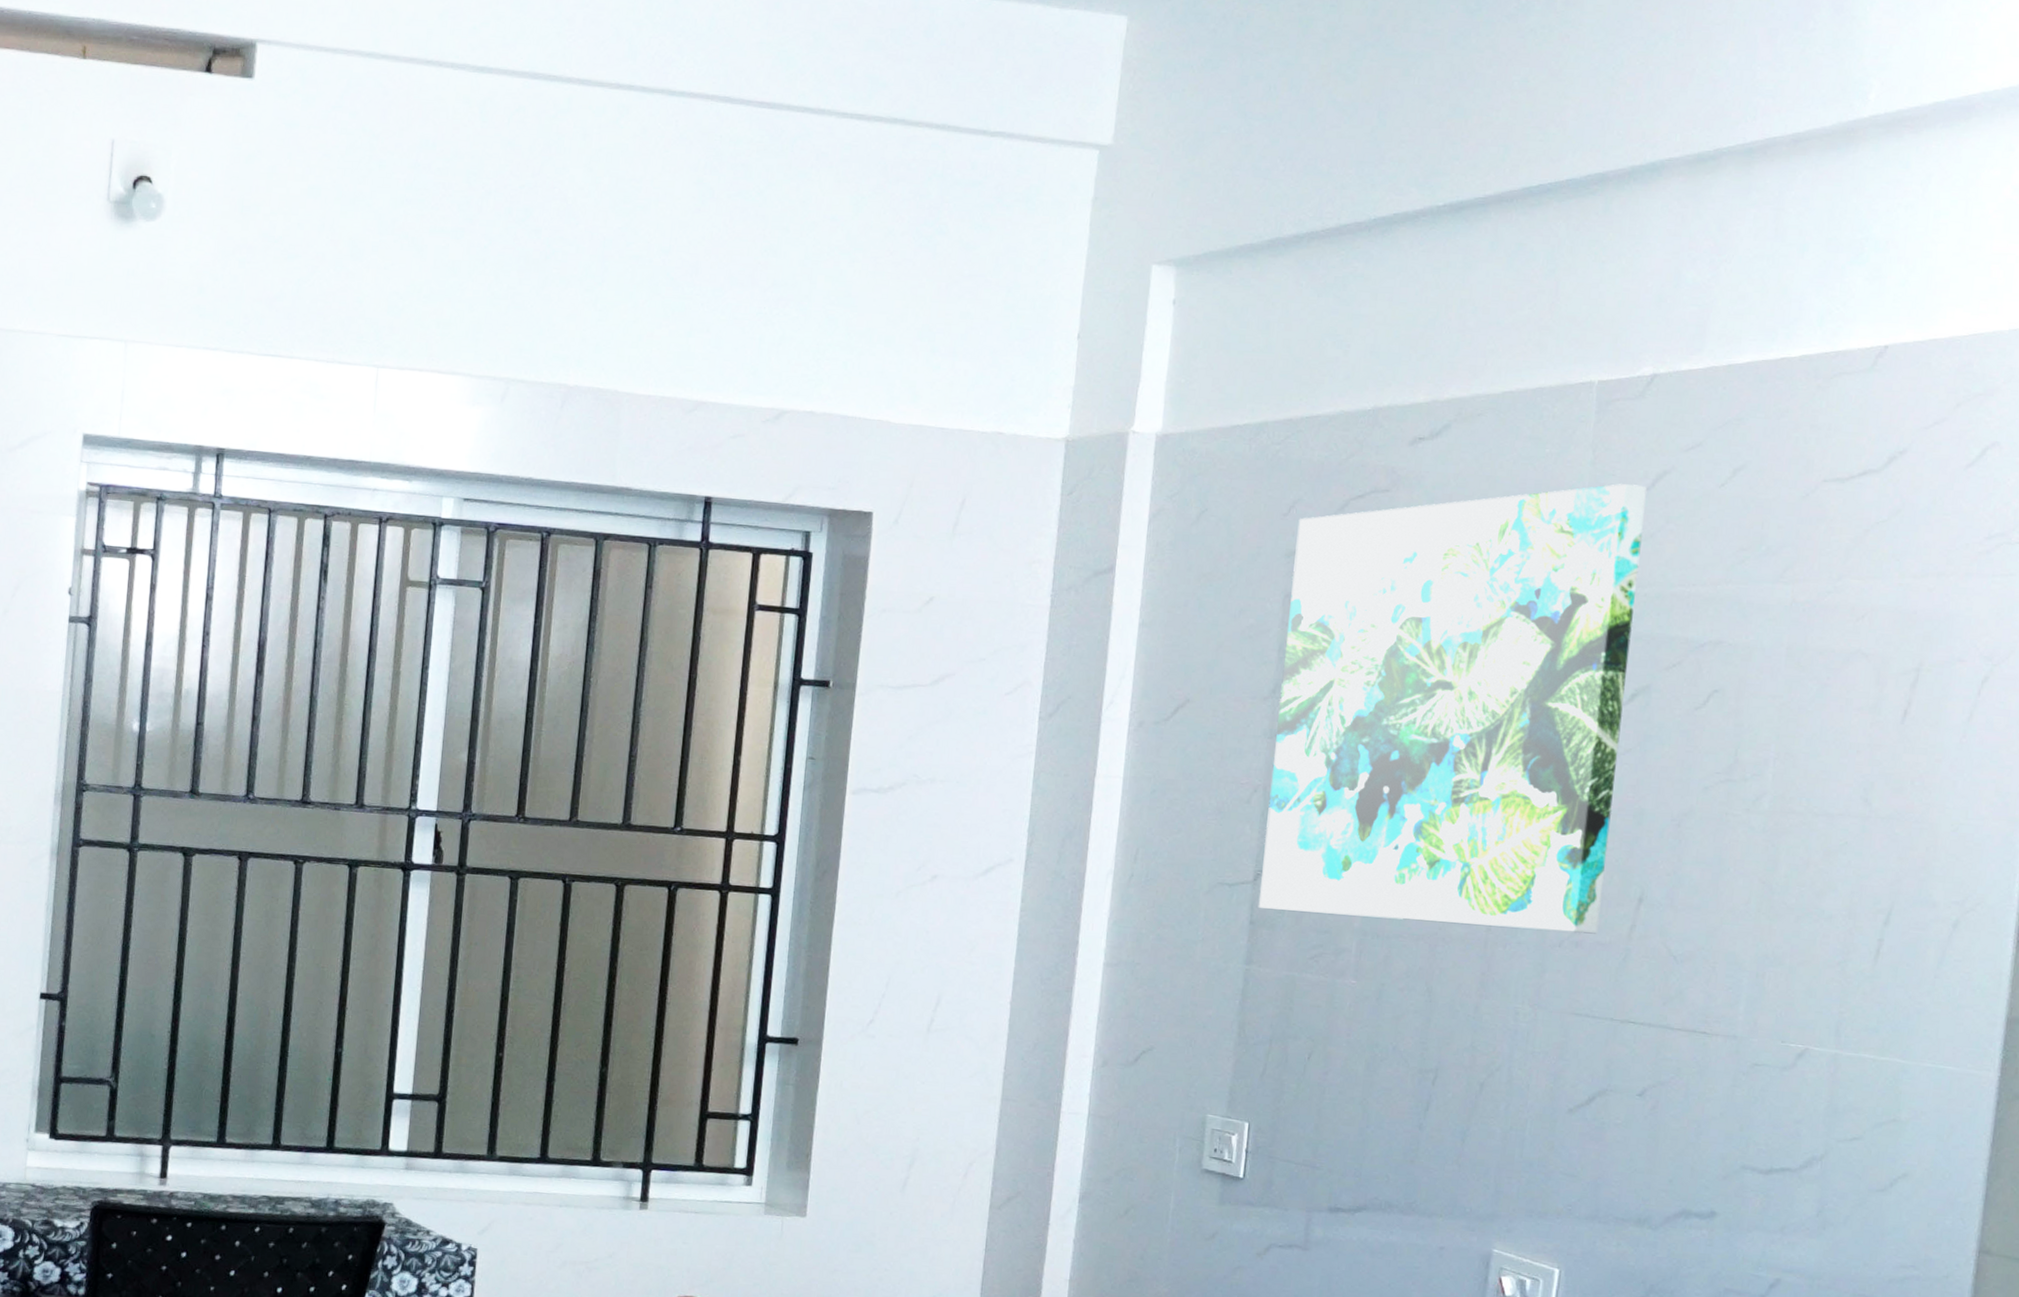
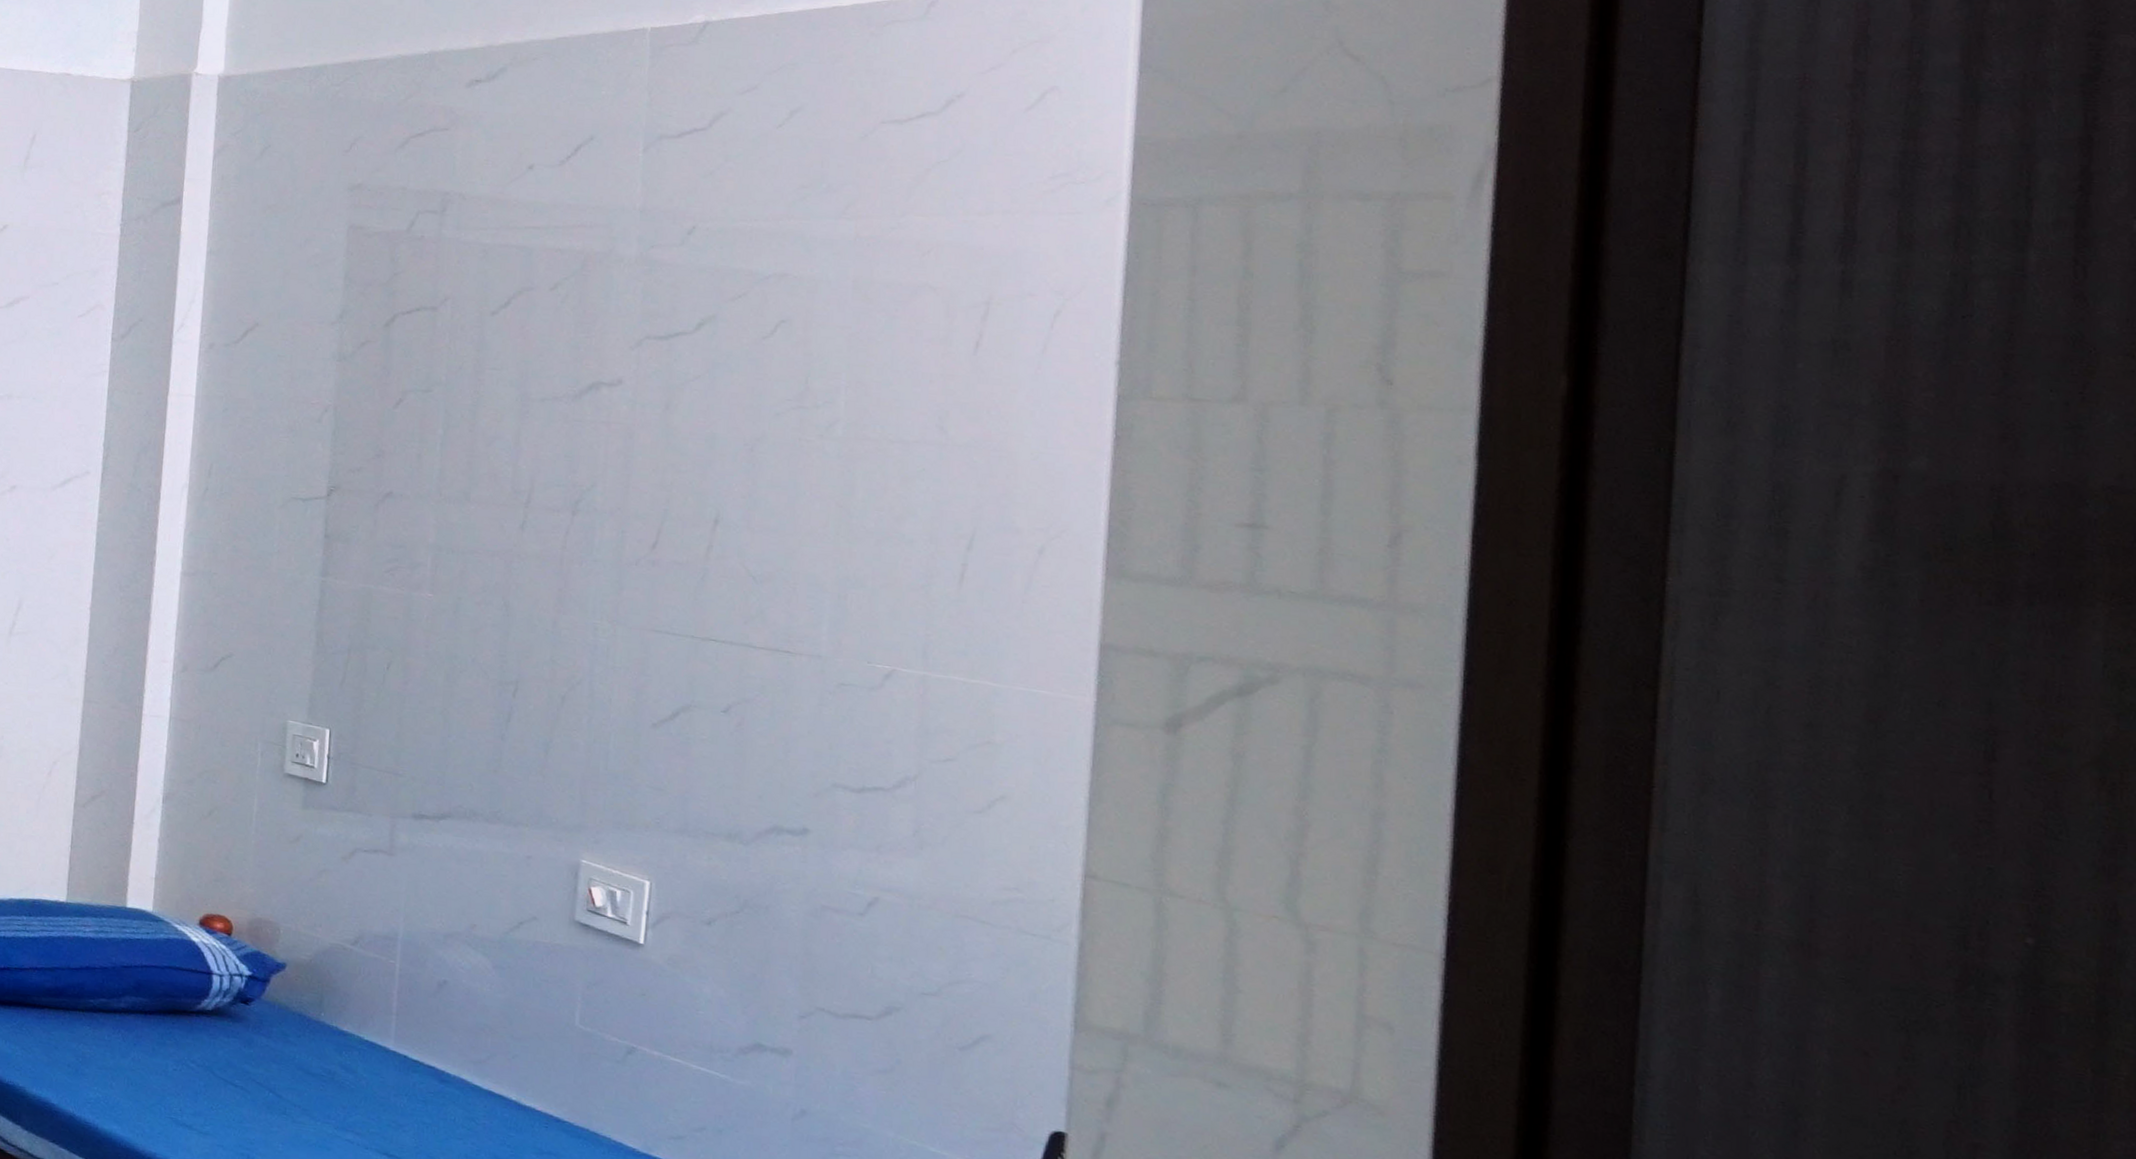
wall art: present [1258,484,1648,934] -> none [332,124,705,554]

